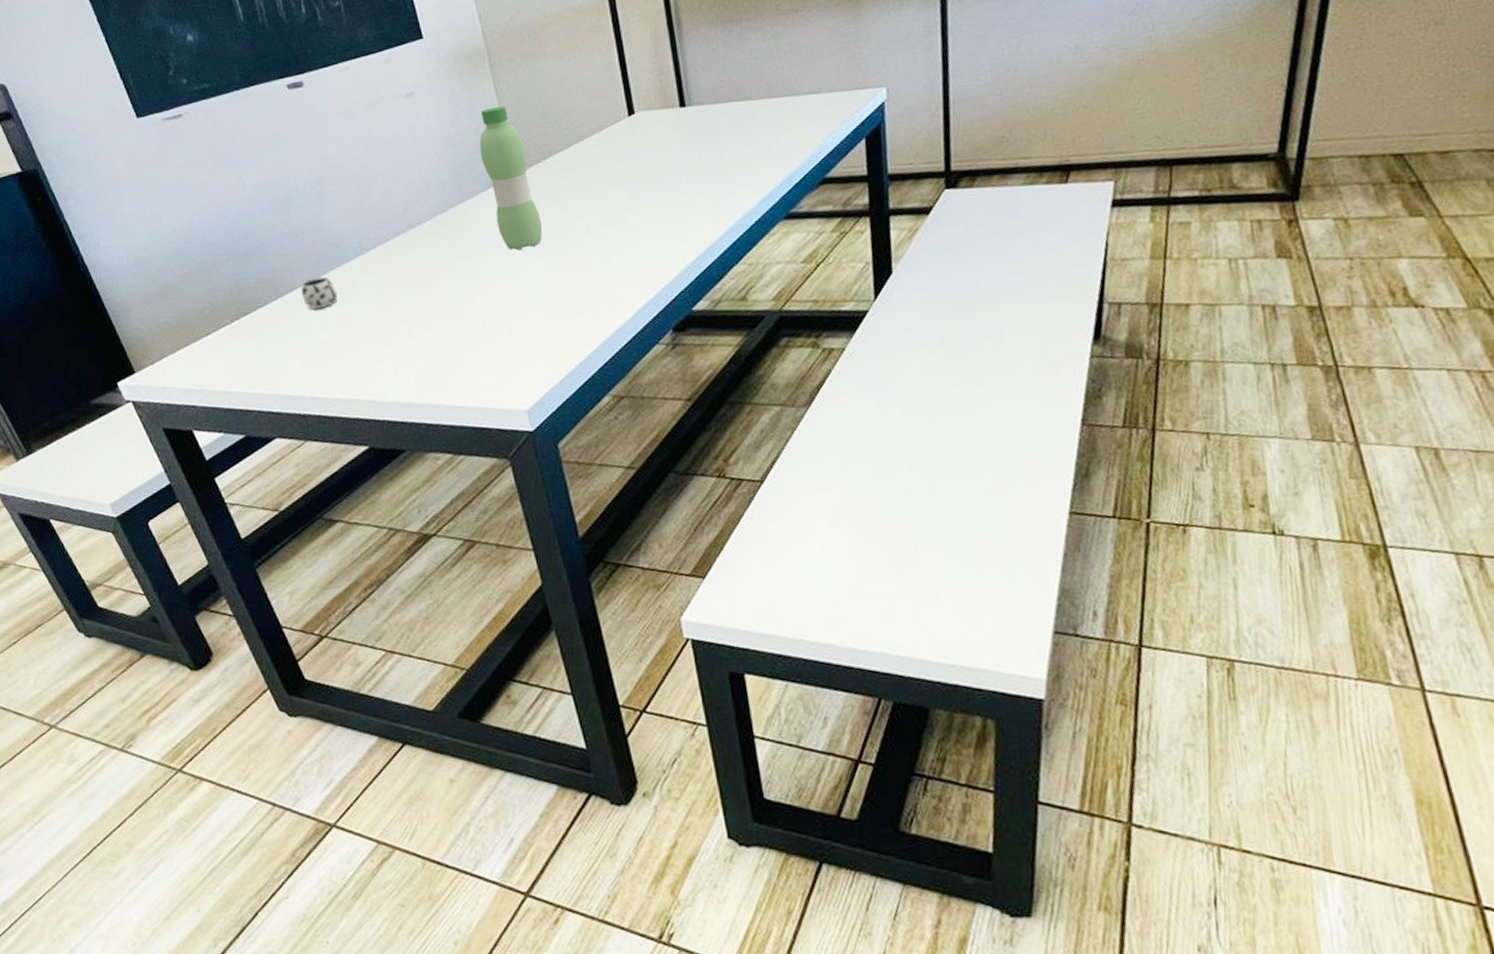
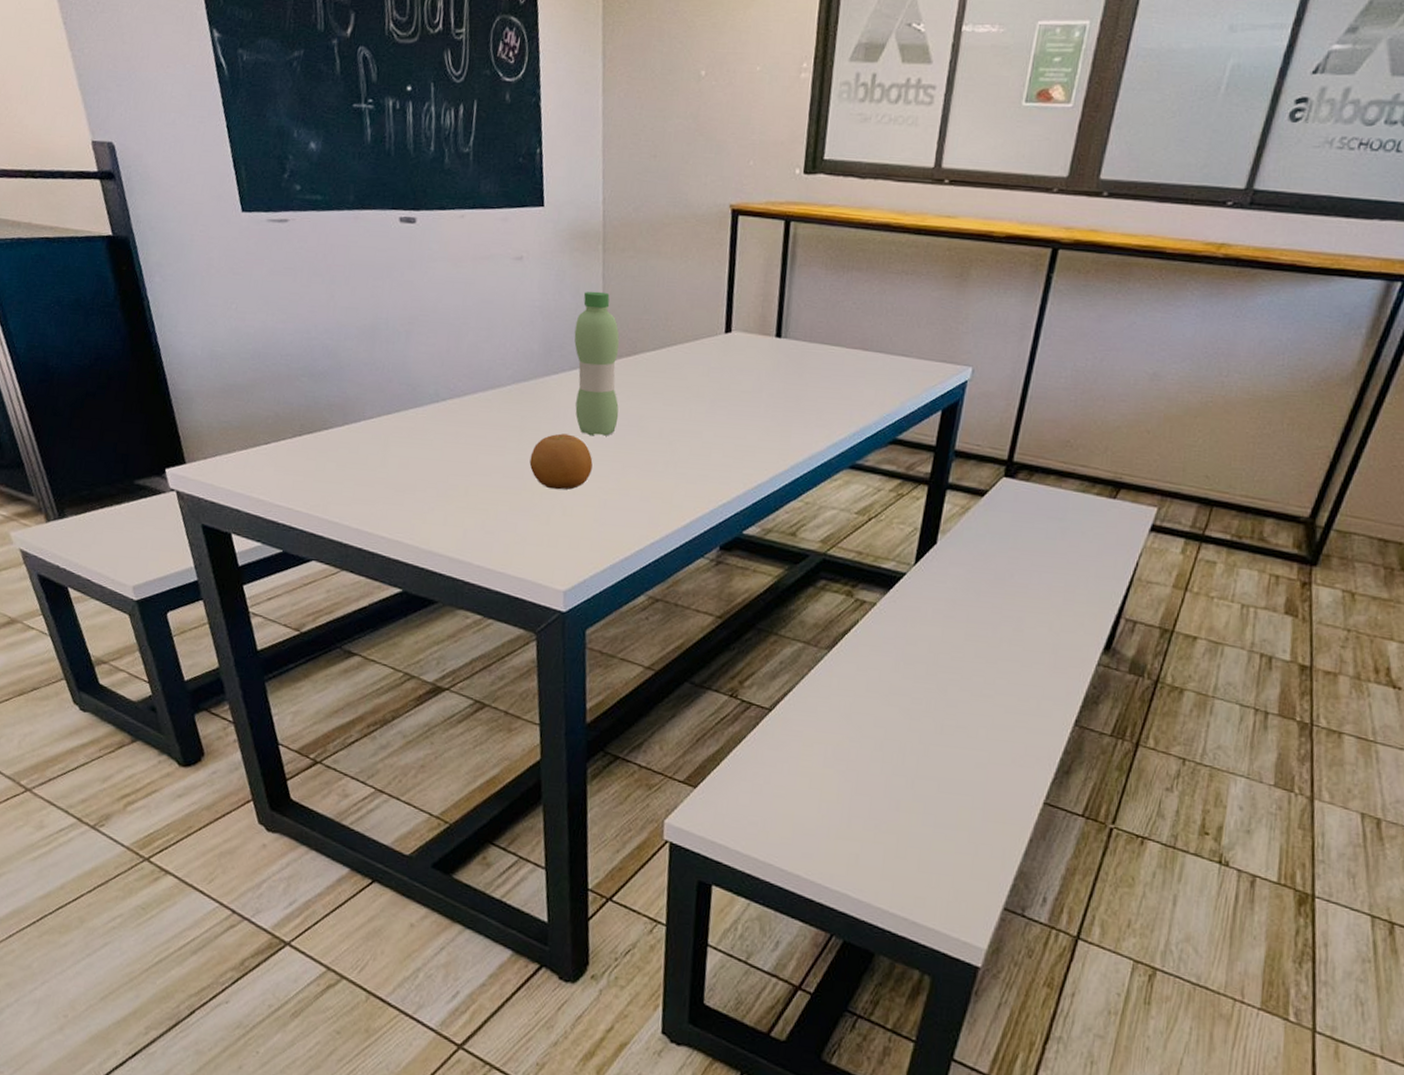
mug: present [301,277,337,309] -> none [368,414,405,445]
fruit: none [464,254,528,313] -> present [529,433,593,490]

